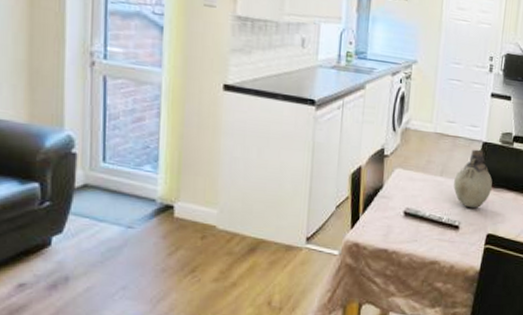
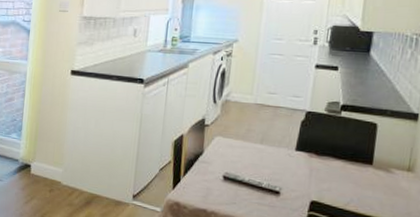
vase: present [453,149,493,209] -> none [274,118,317,176]

